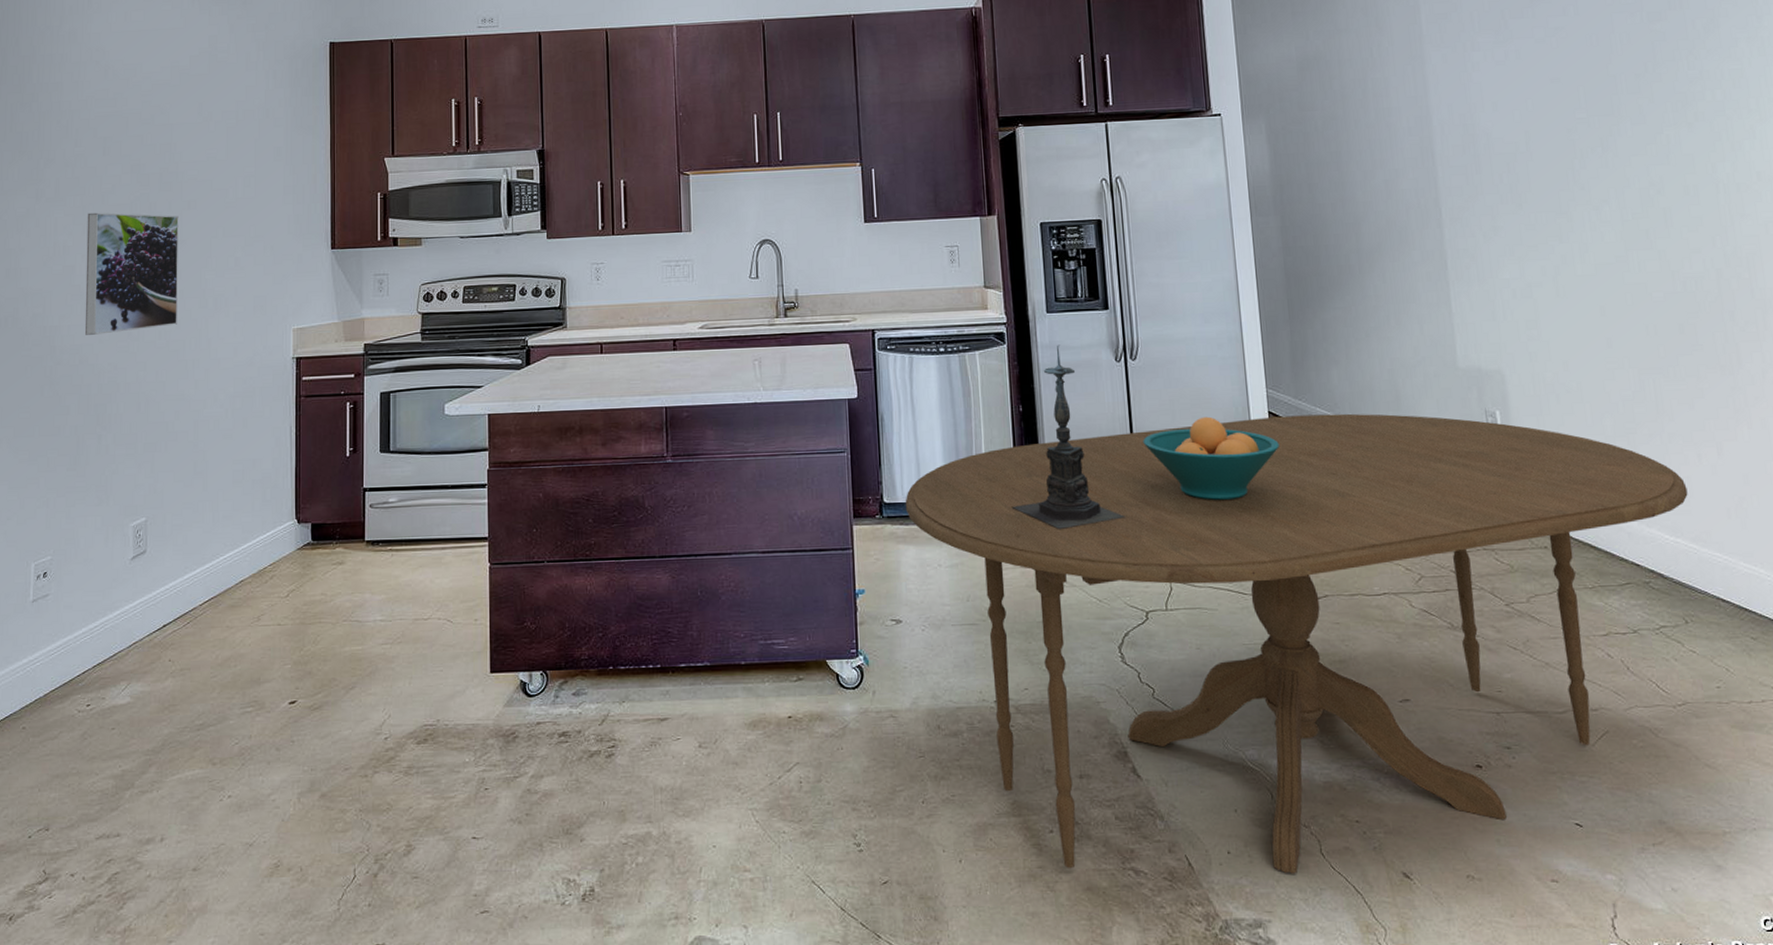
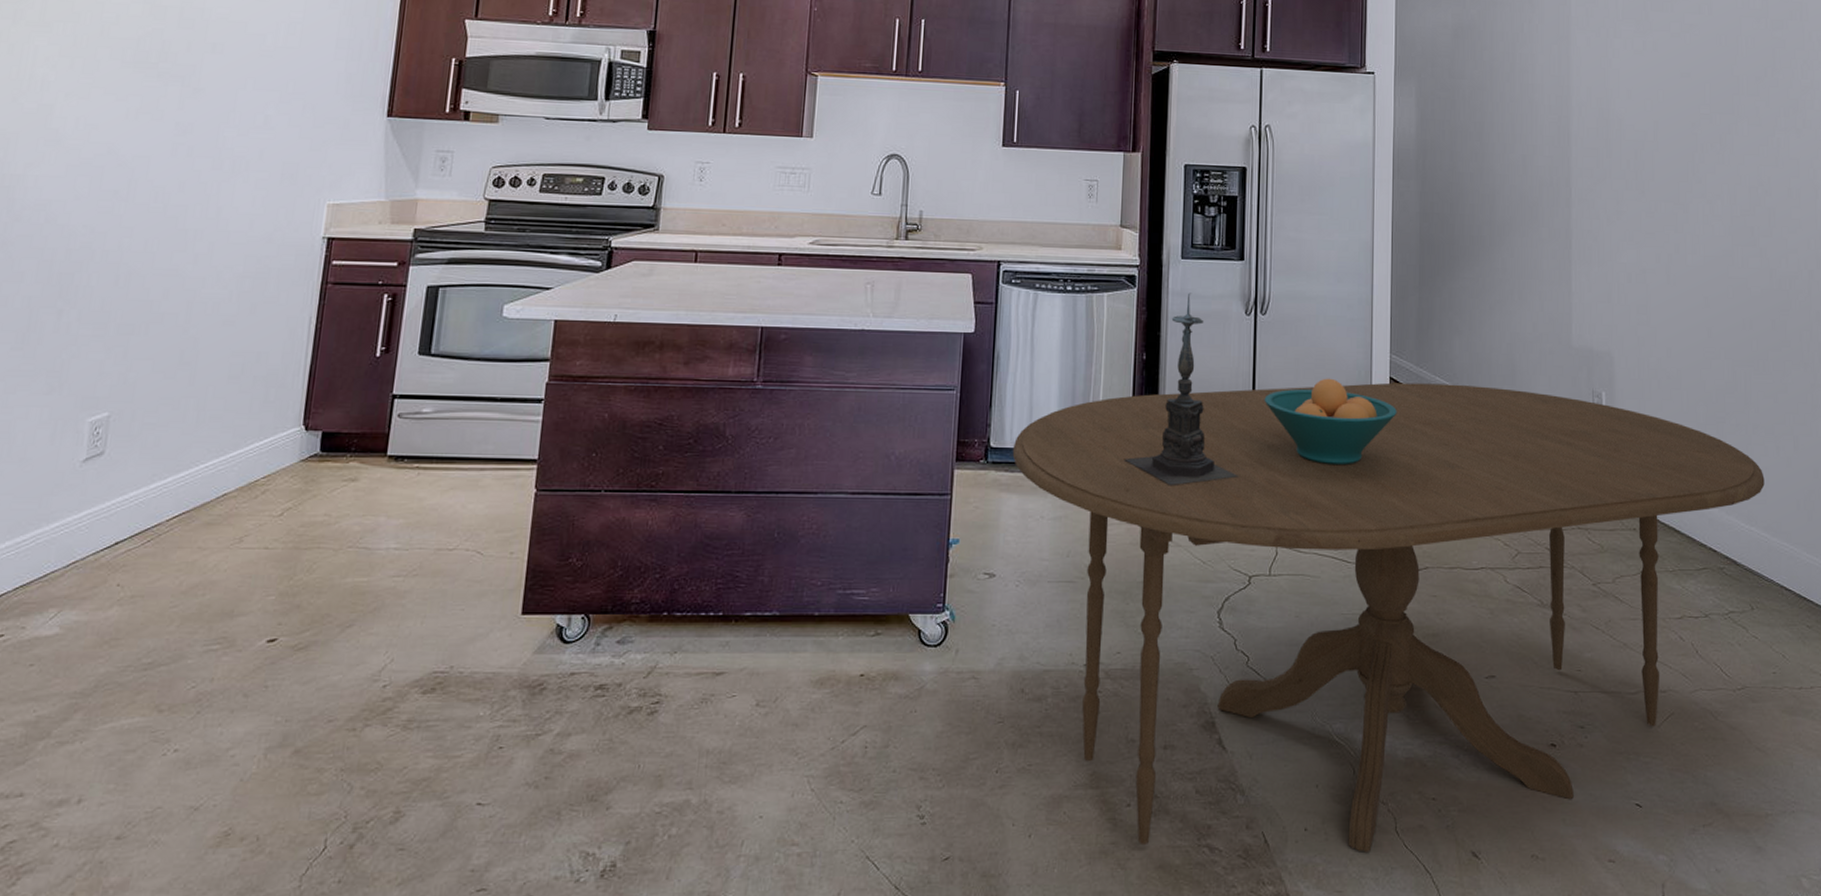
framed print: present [85,212,179,335] -> none [57,44,199,190]

